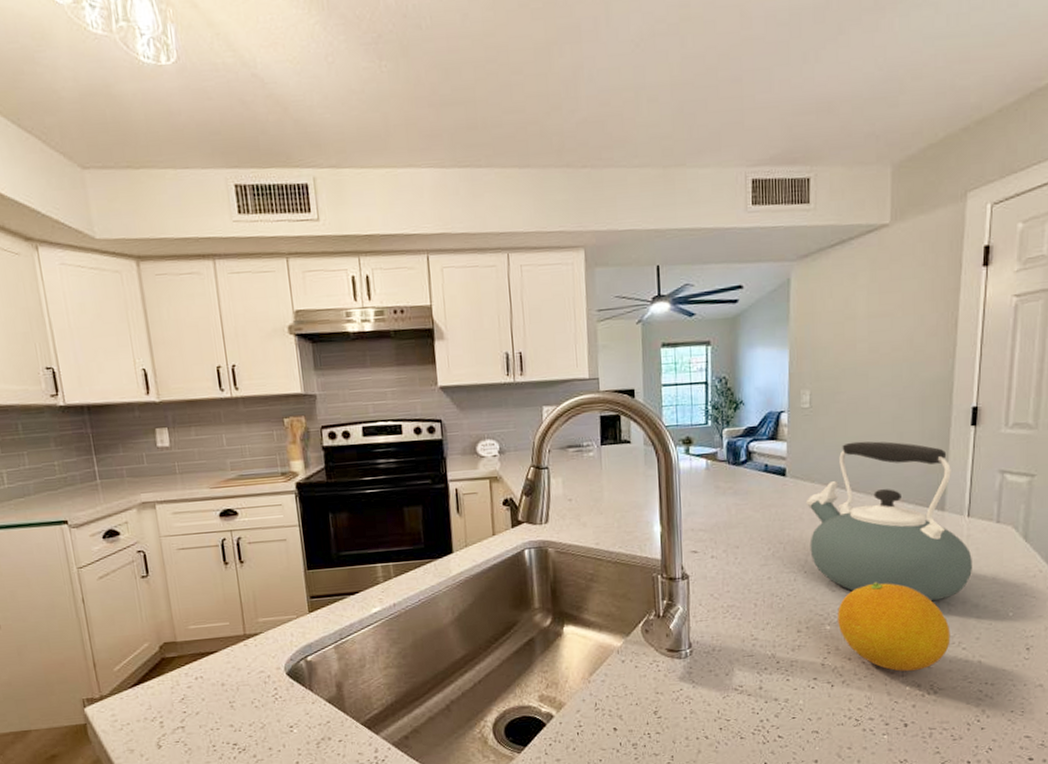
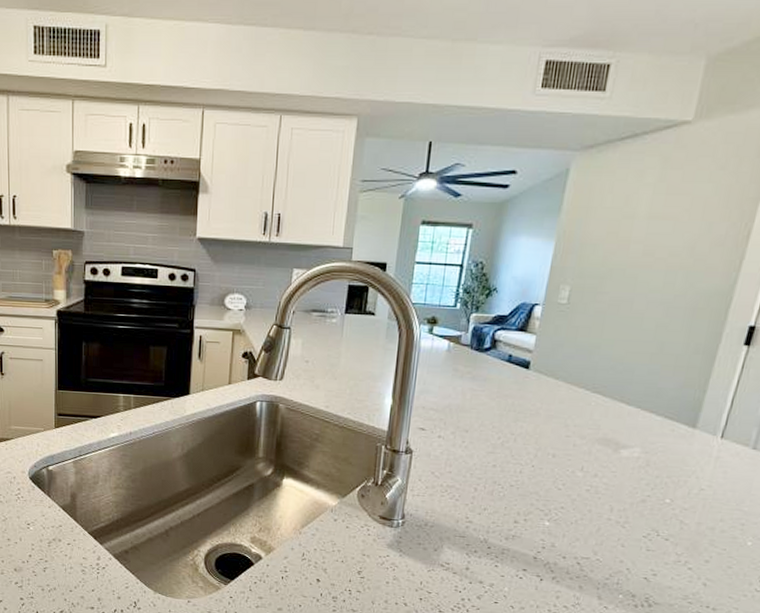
kettle: present [805,441,972,602] -> none [541,344,718,517]
fruit: present [838,581,950,672] -> none [558,487,679,581]

